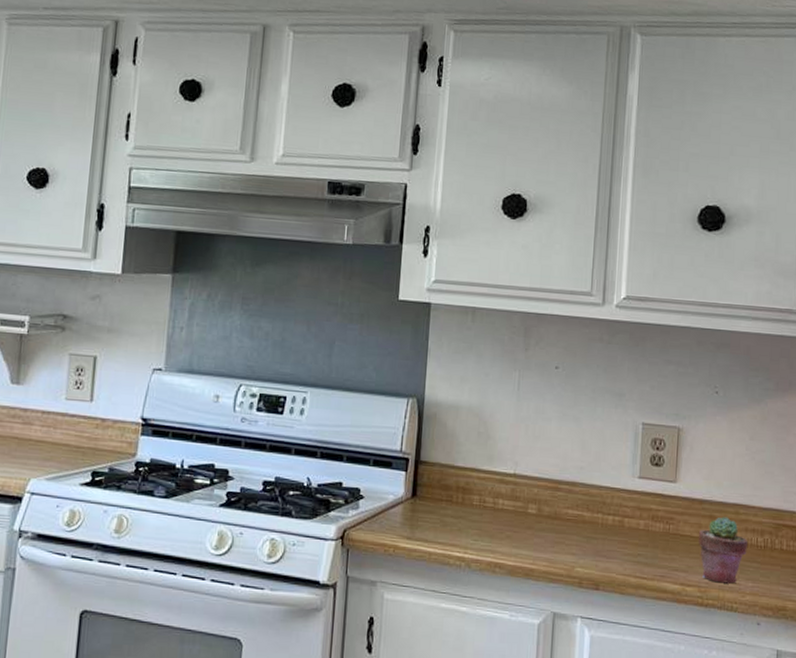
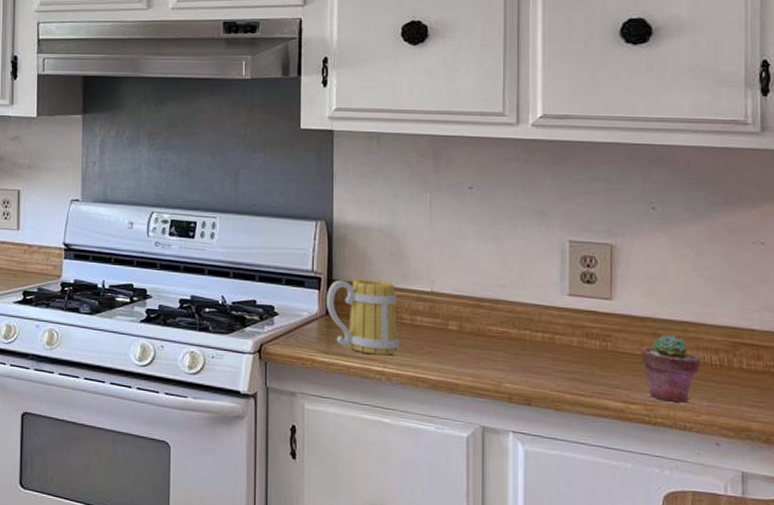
mug: none [412,460,481,541] -> present [327,278,399,356]

